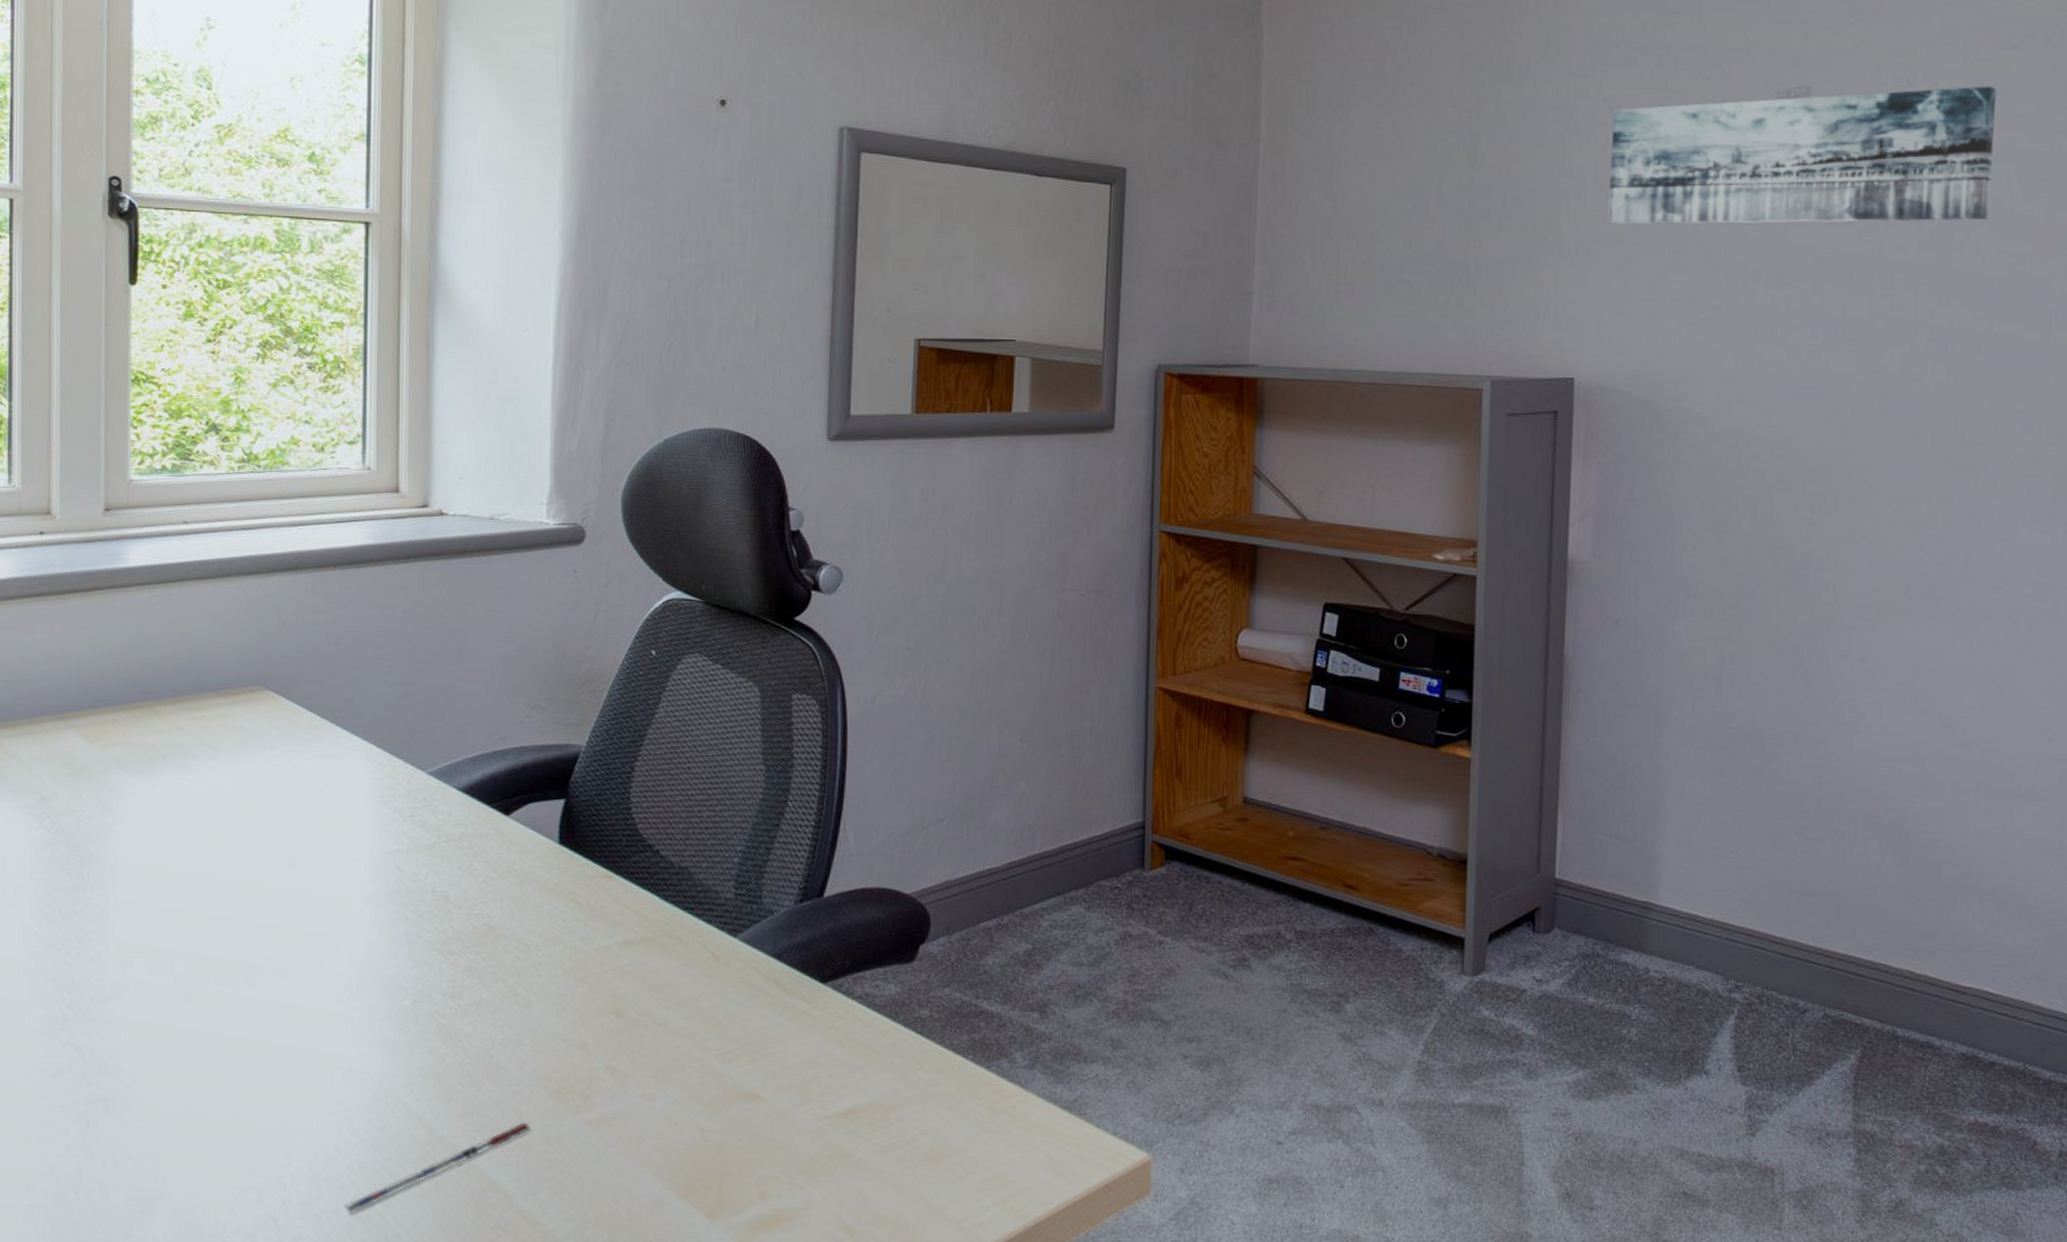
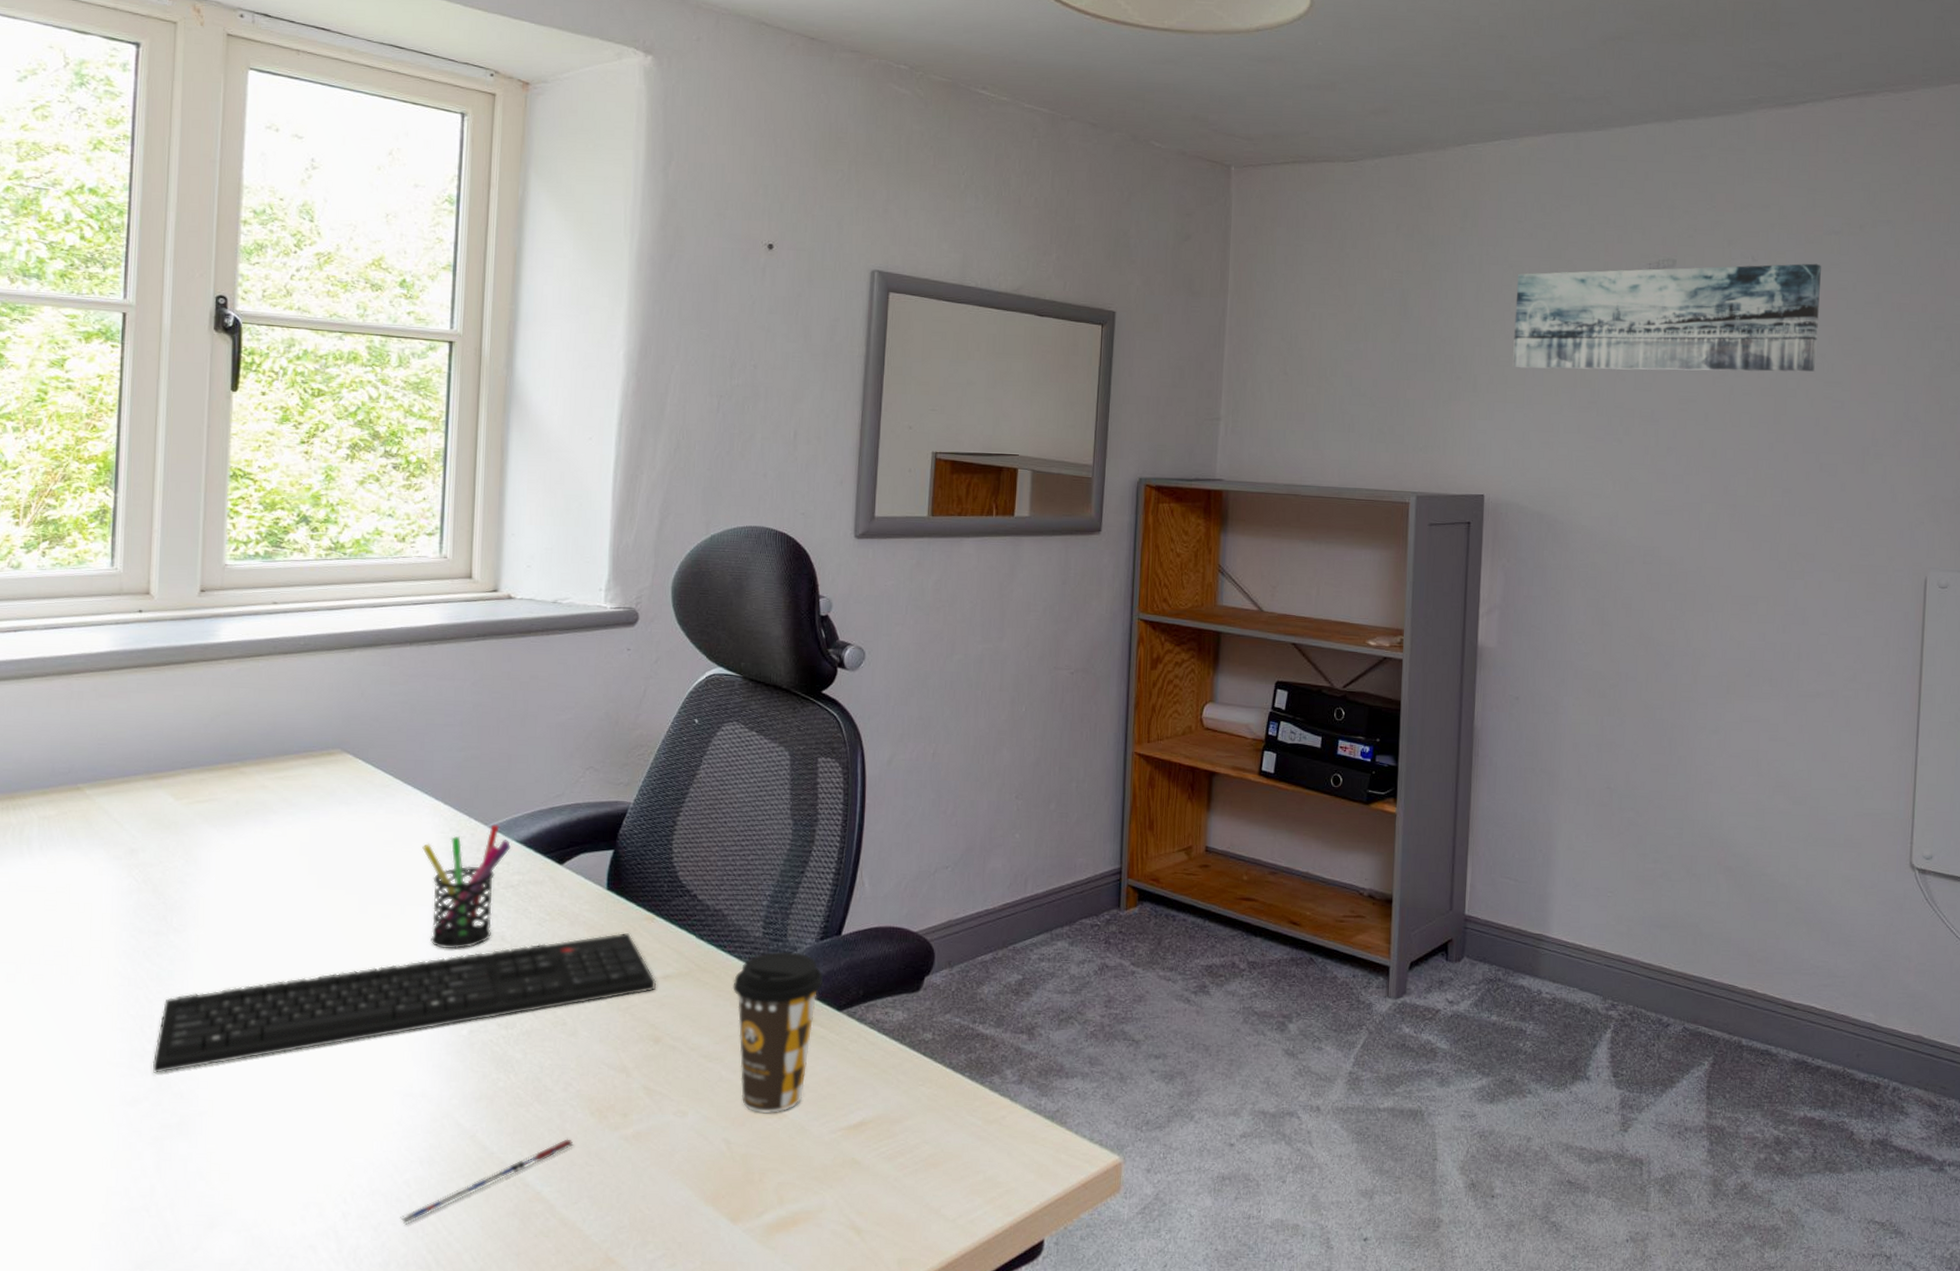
keyboard: none [74,893,616,1043] -> present [152,933,656,1073]
pen holder: none [355,770,452,910] -> present [422,824,512,950]
coffee cup: none [702,915,805,1098] -> present [733,951,824,1113]

